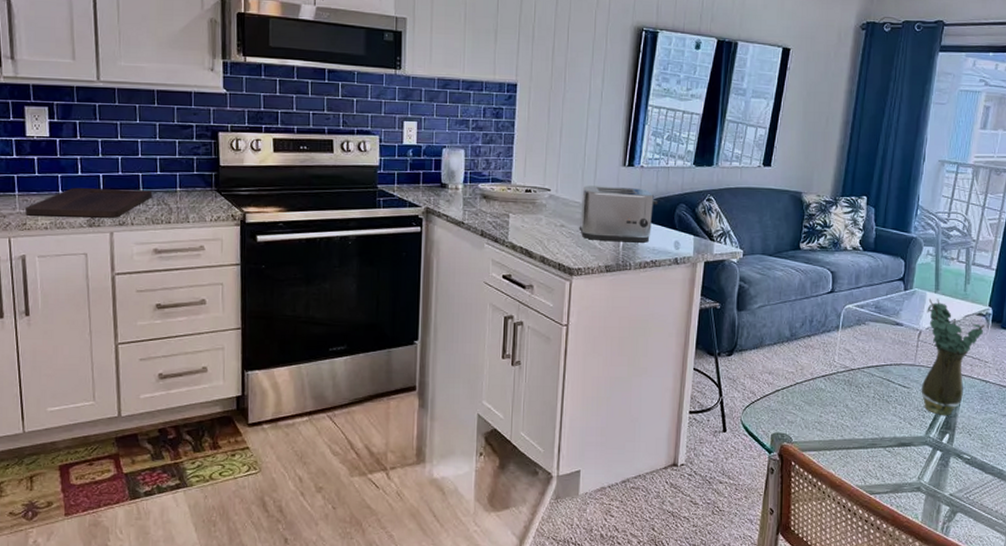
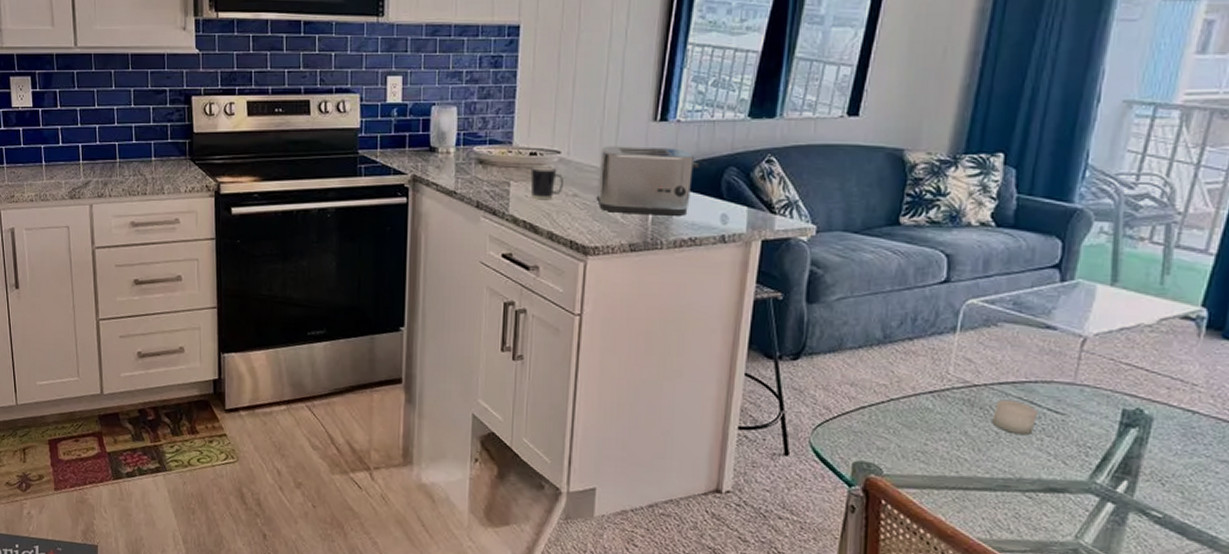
cutting board: present [25,187,152,218] -> none [13,158,128,190]
mug: none [526,201,554,230] -> present [530,166,564,200]
candle: none [864,379,893,405] -> present [992,399,1039,436]
vase: present [921,299,984,415] -> none [1083,294,1193,455]

